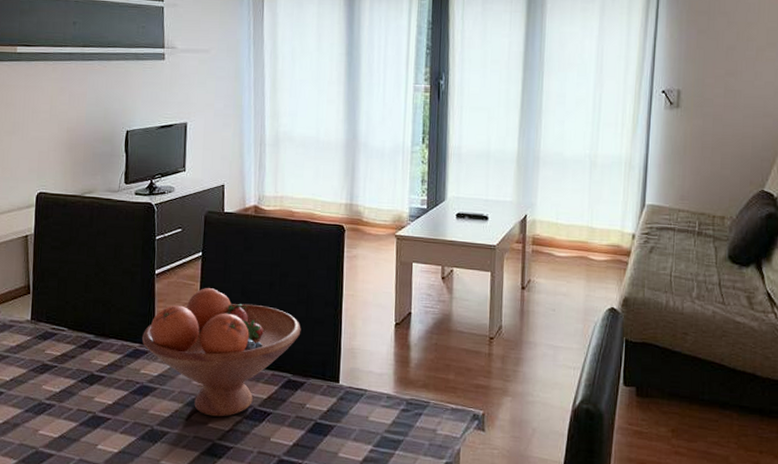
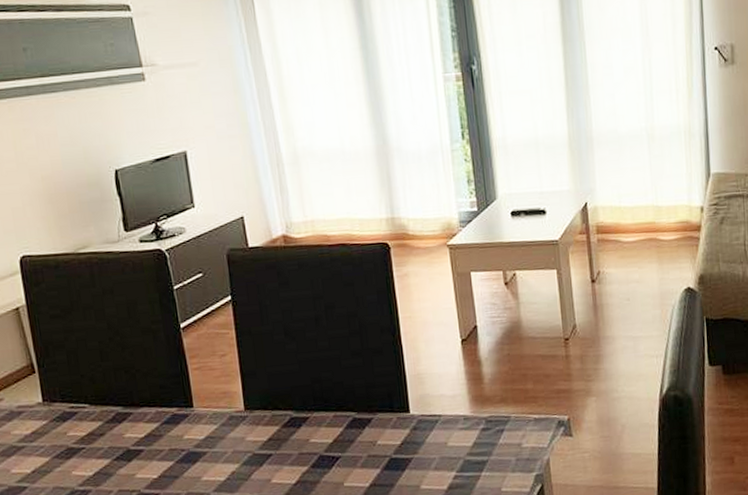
fruit bowl: present [142,288,301,417] -> none [179,334,359,472]

